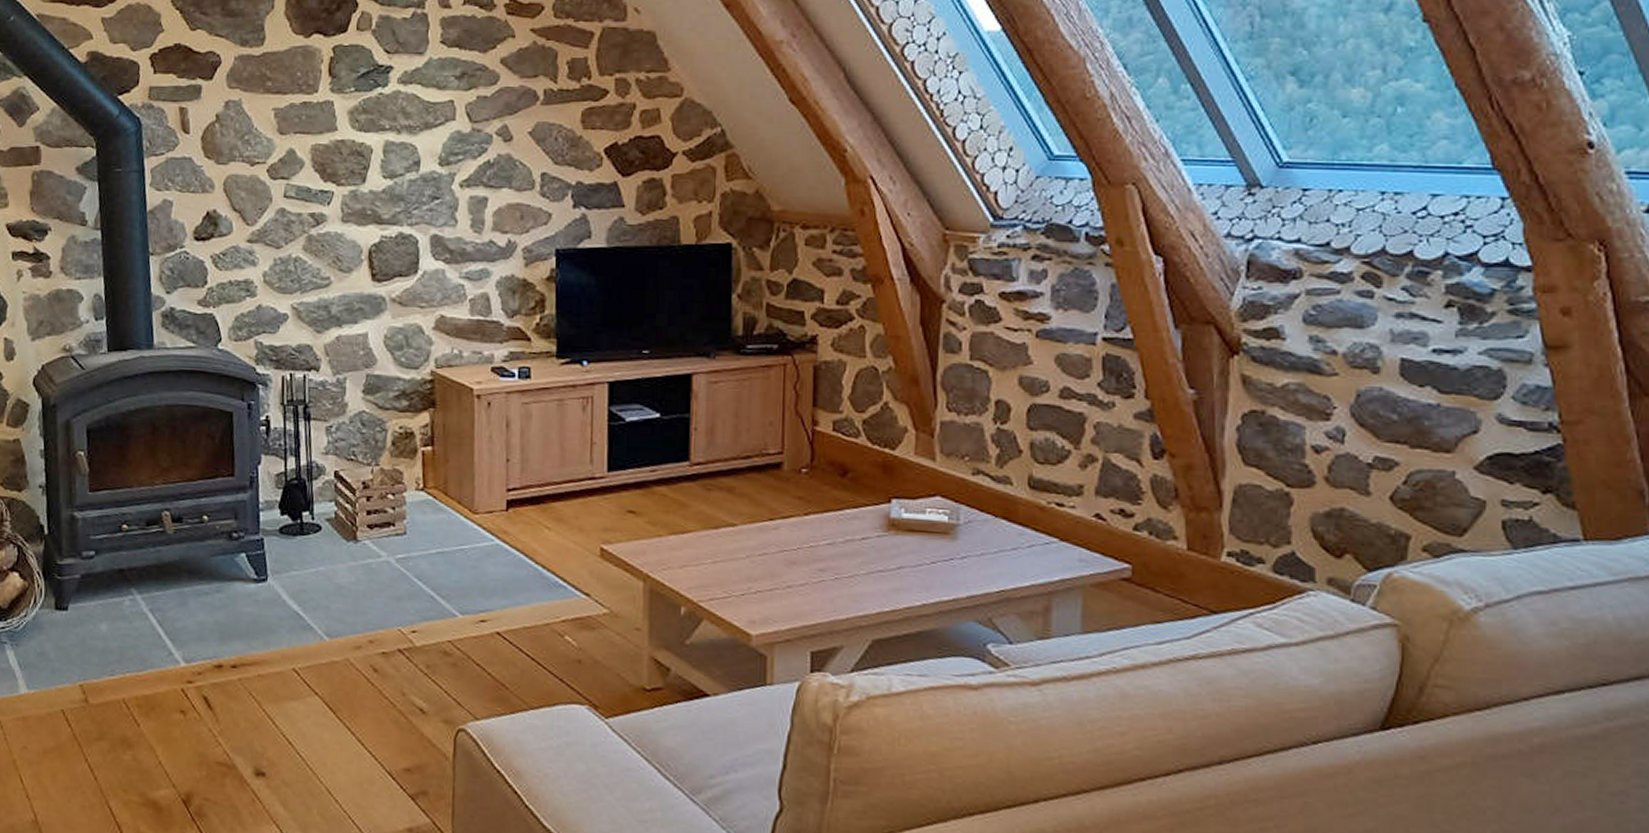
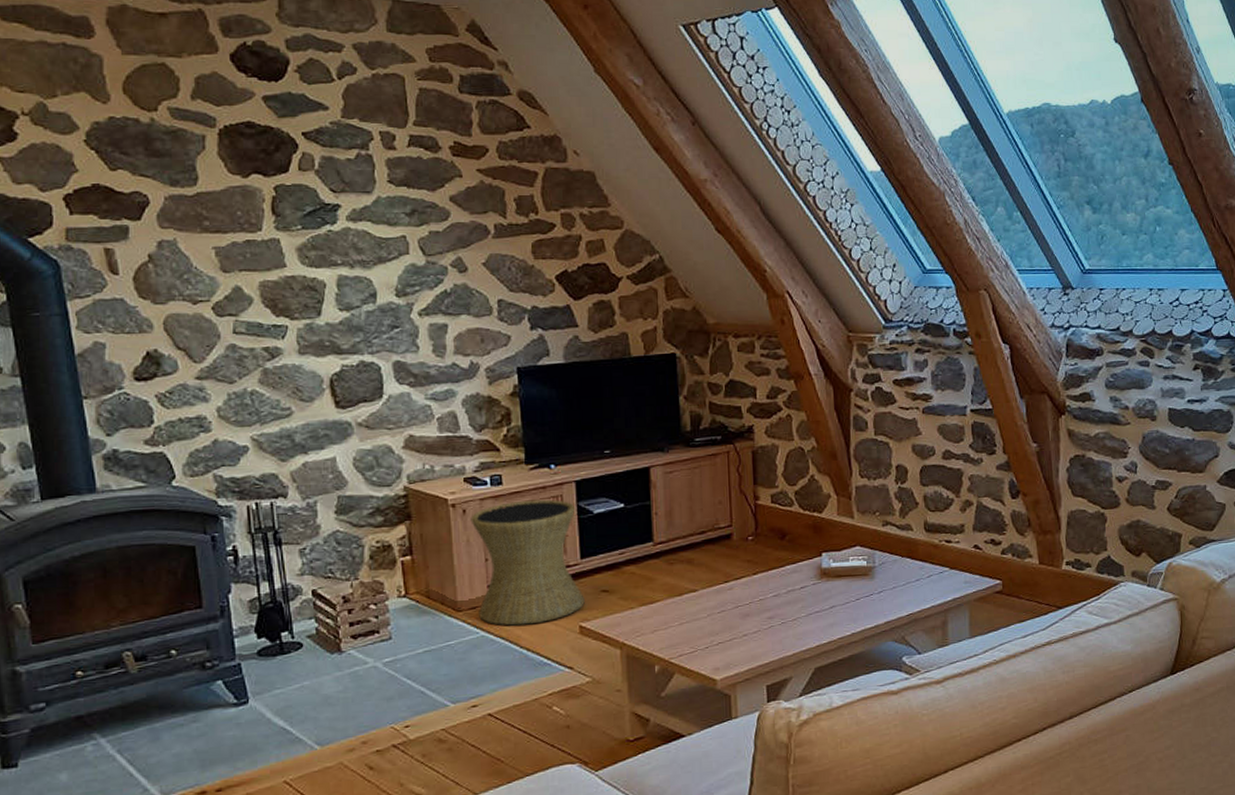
side table: none [494,398,608,539] -> present [470,499,585,626]

